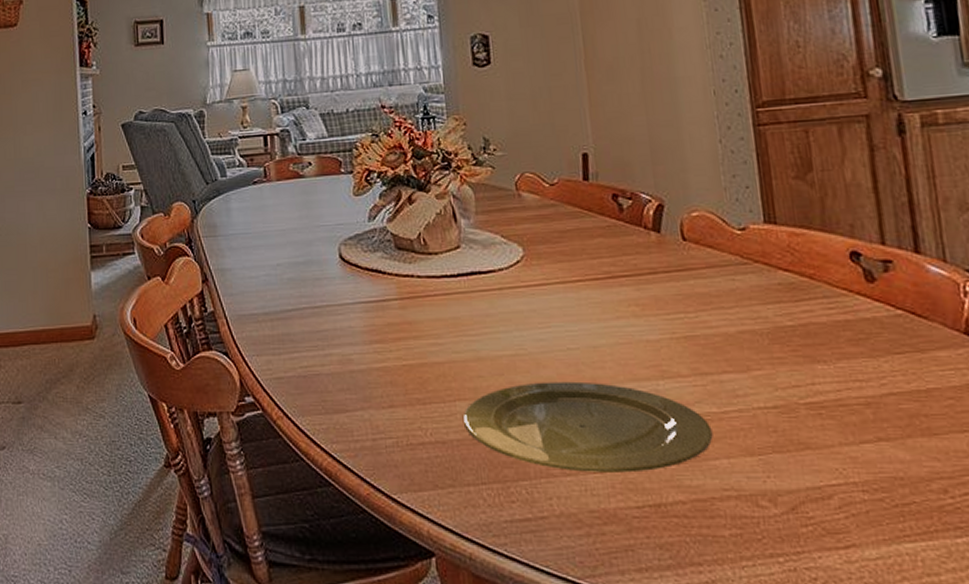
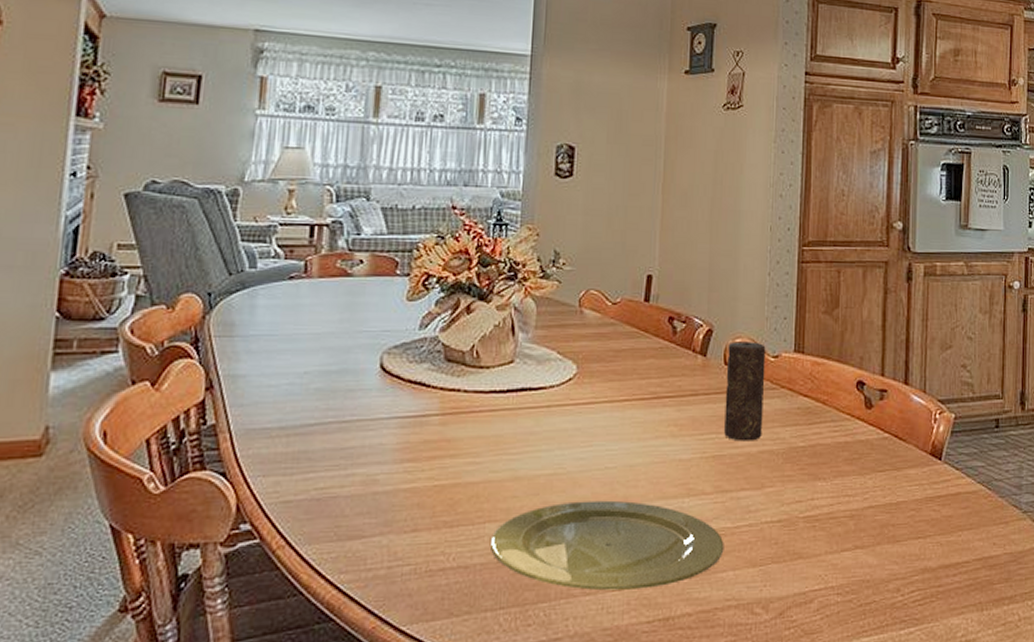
candle: none [684,214,740,321] -> present [724,341,766,441]

